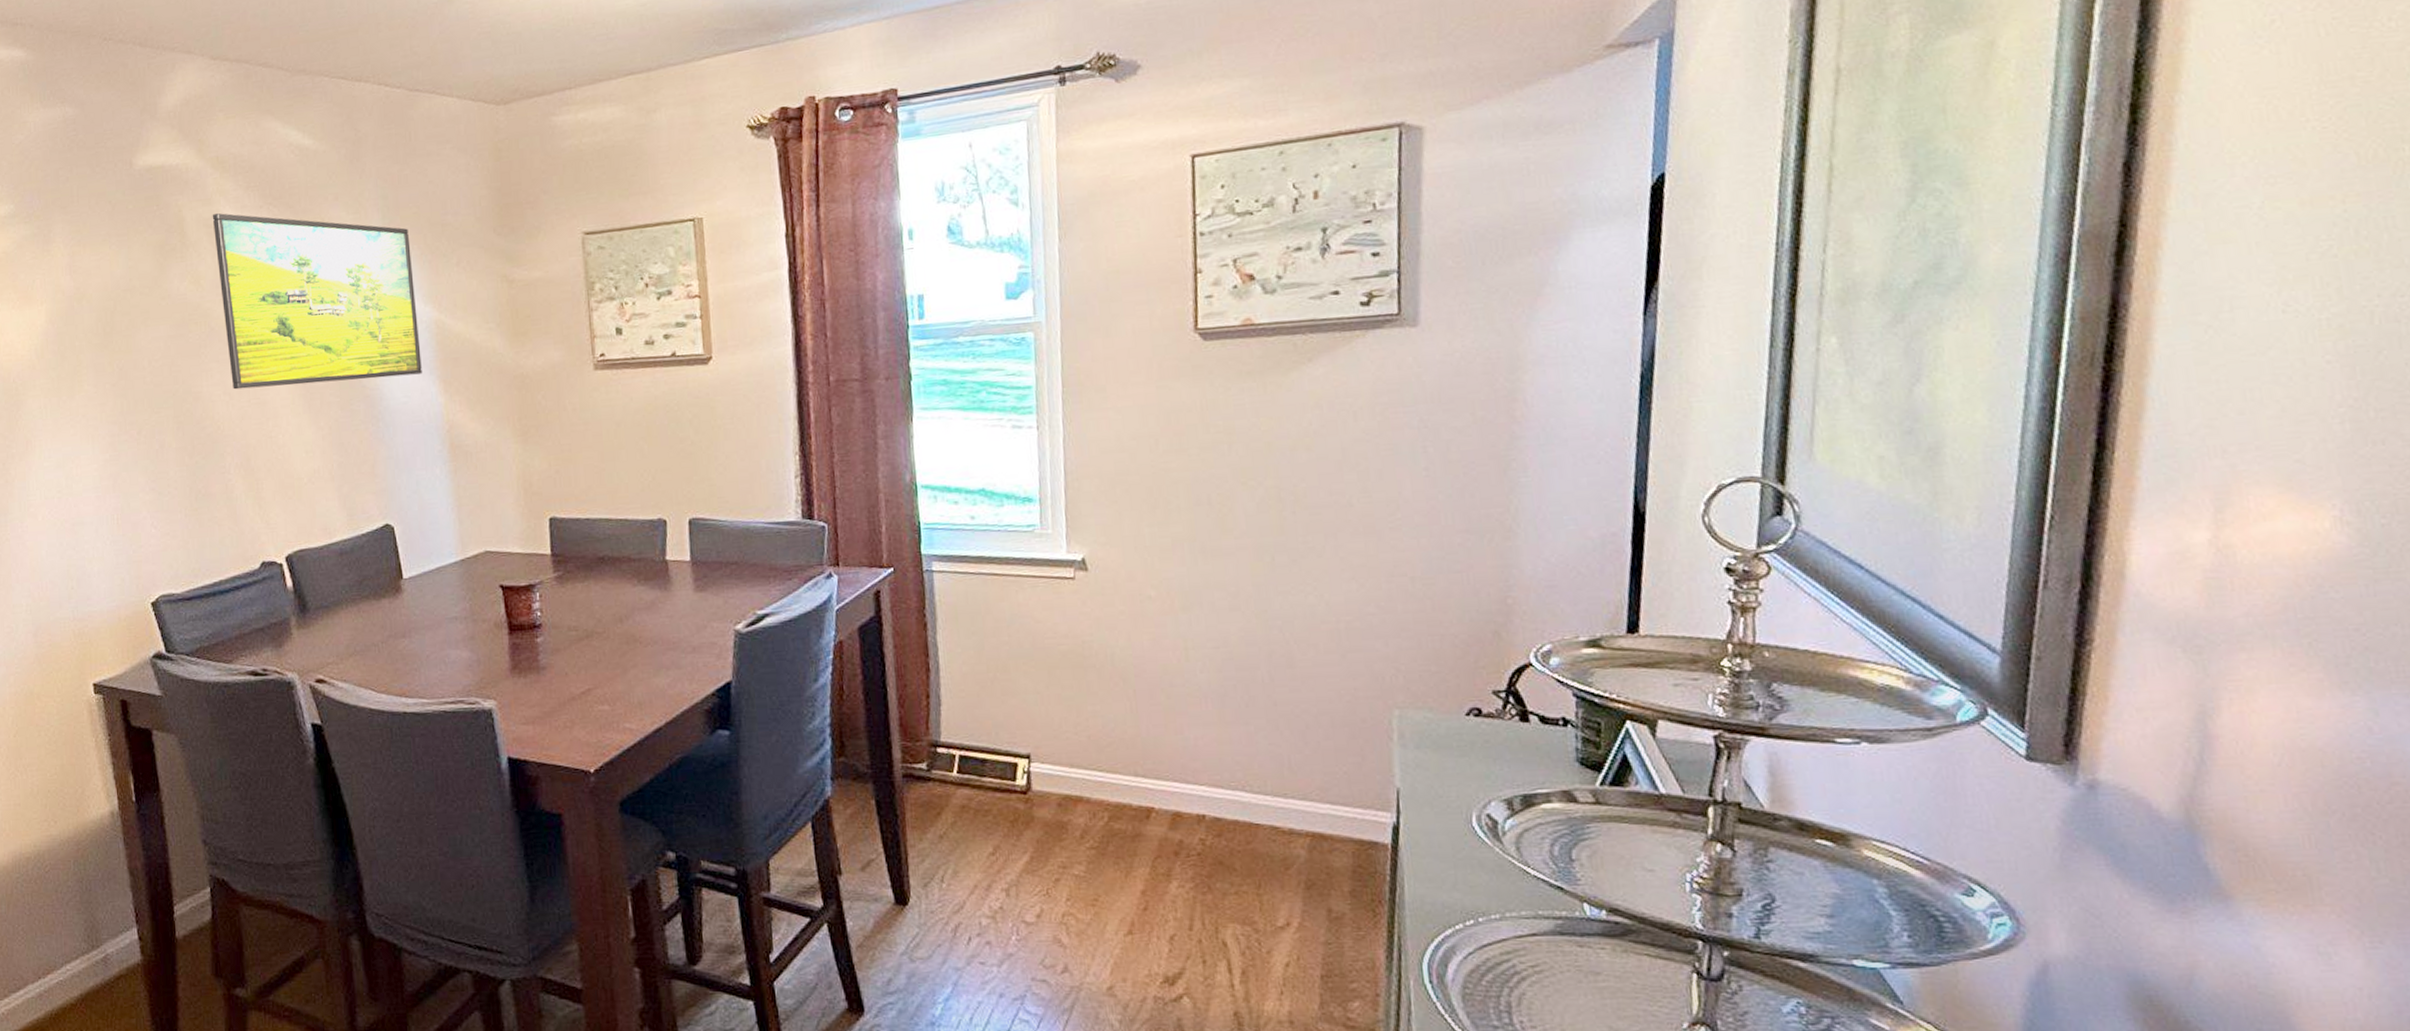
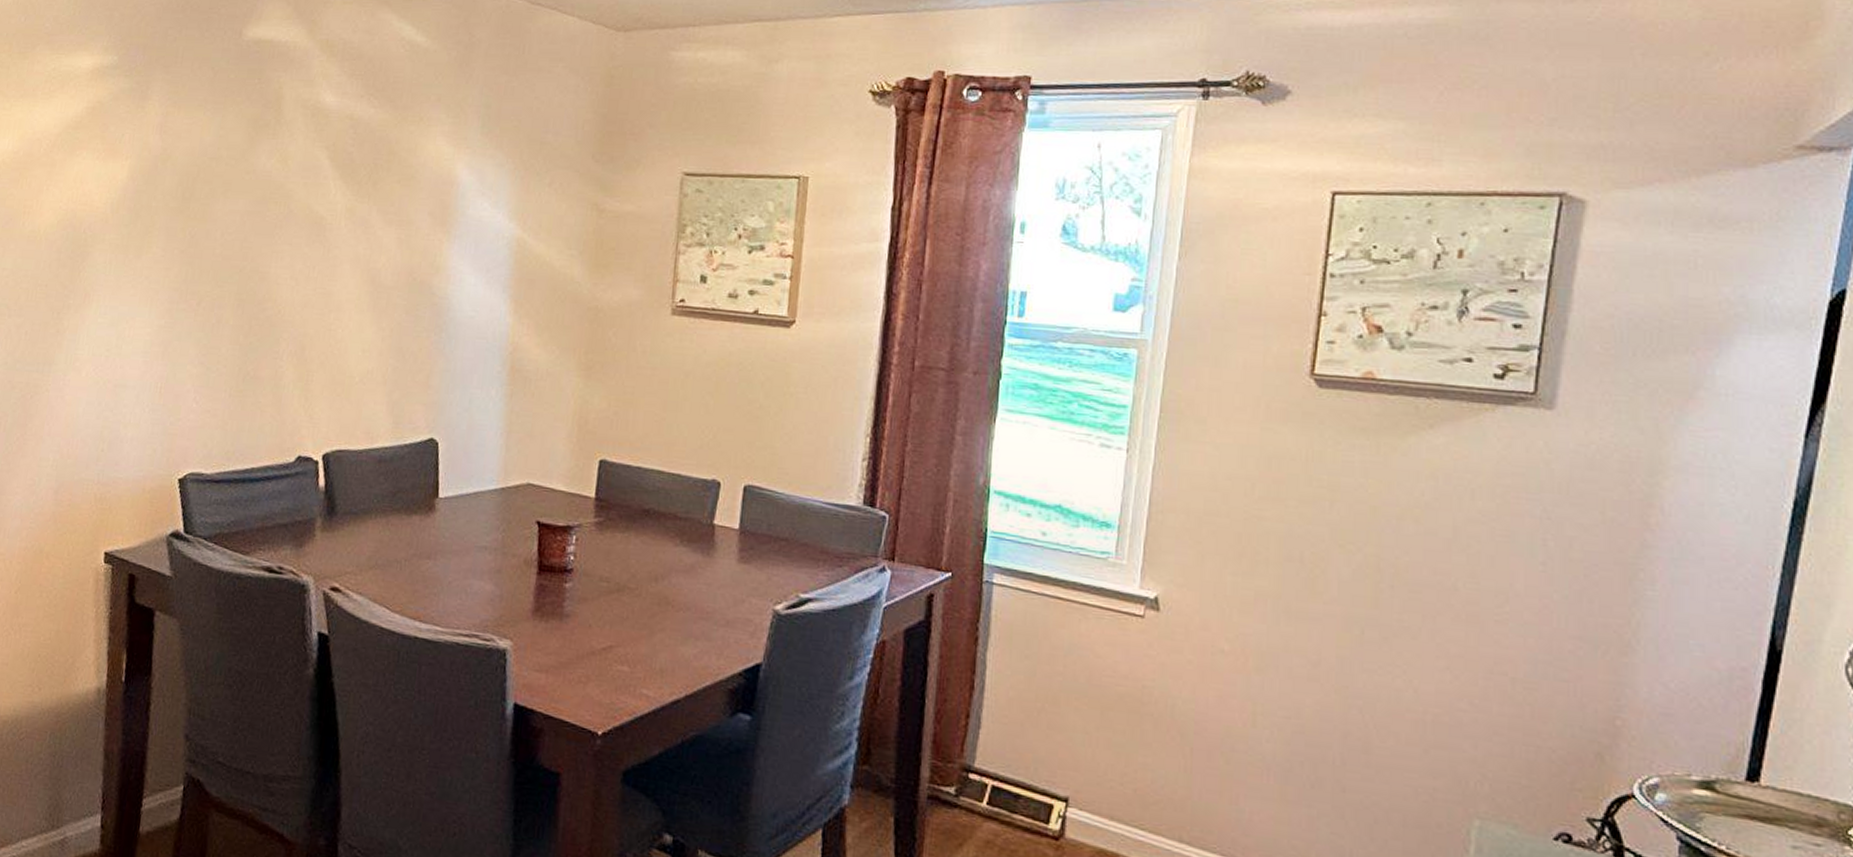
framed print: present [212,213,422,390] -> none [301,96,506,290]

